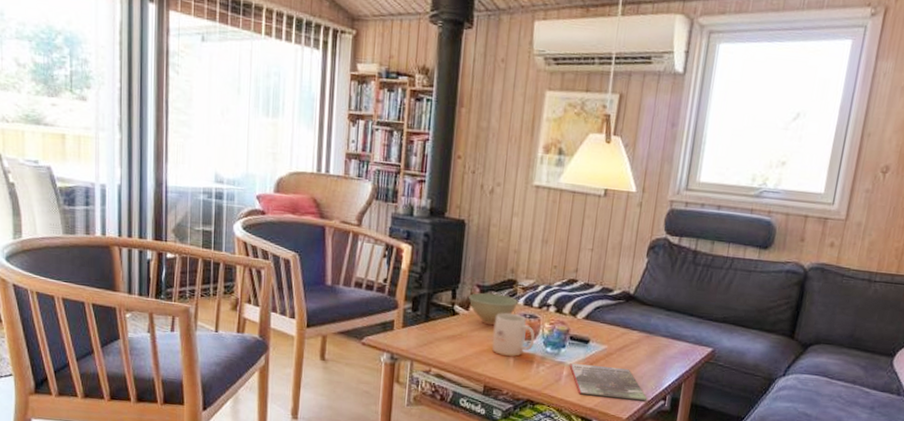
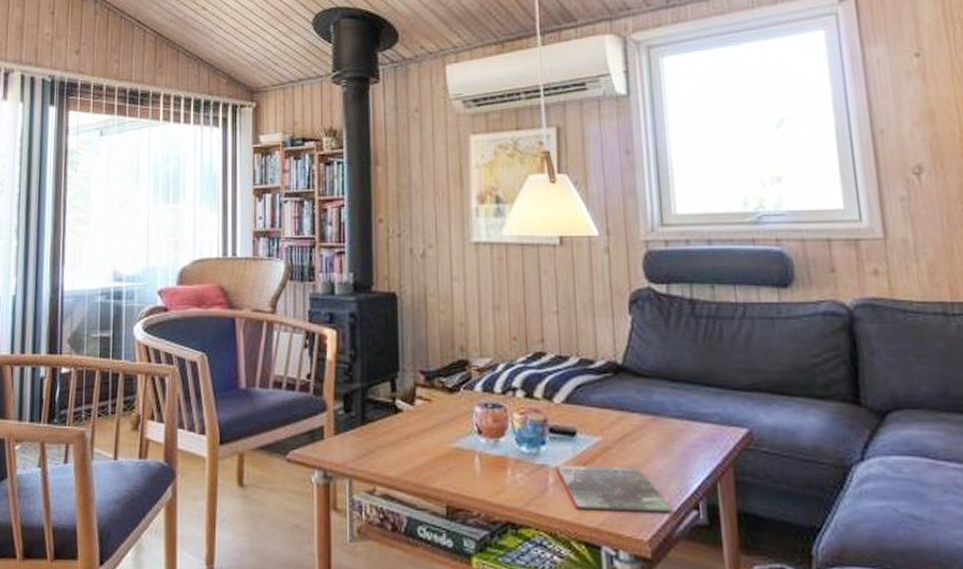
bowl: present [468,292,518,326] -> none [412,380,474,423]
mug: present [492,313,535,356] -> none [448,405,504,462]

